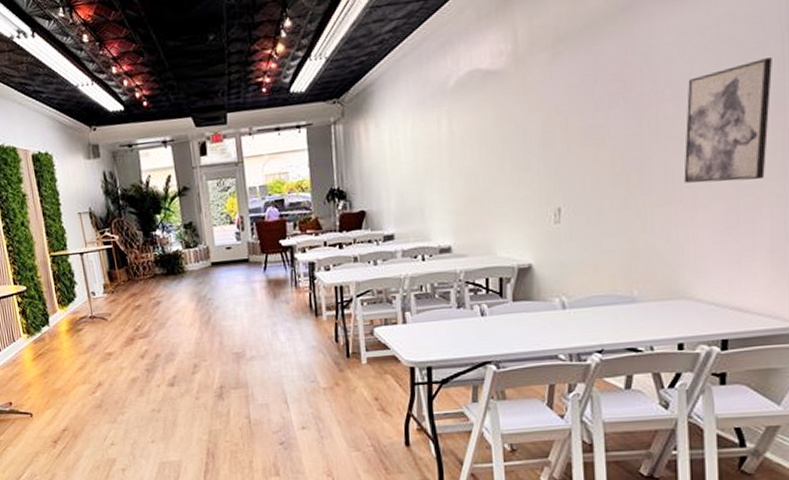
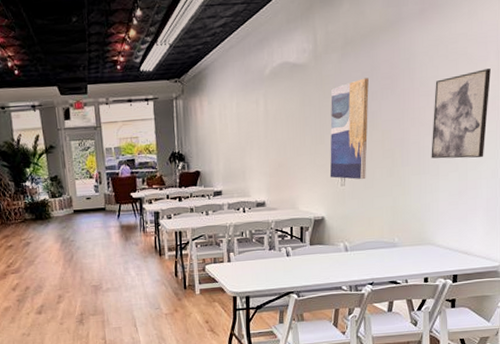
wall art: none [538,81,592,215] -> present [329,78,369,180]

